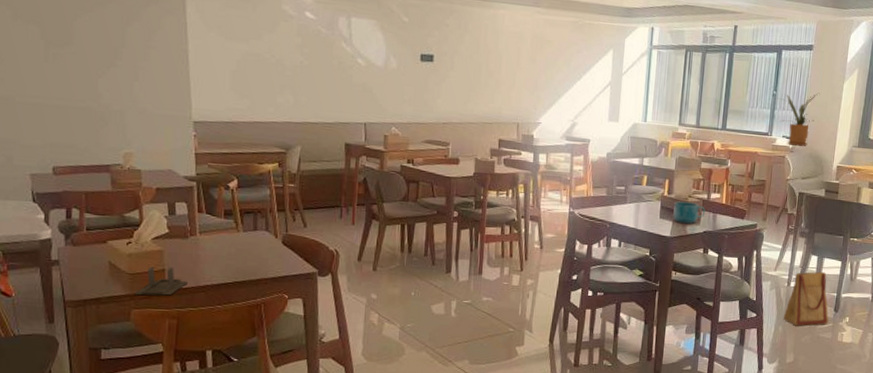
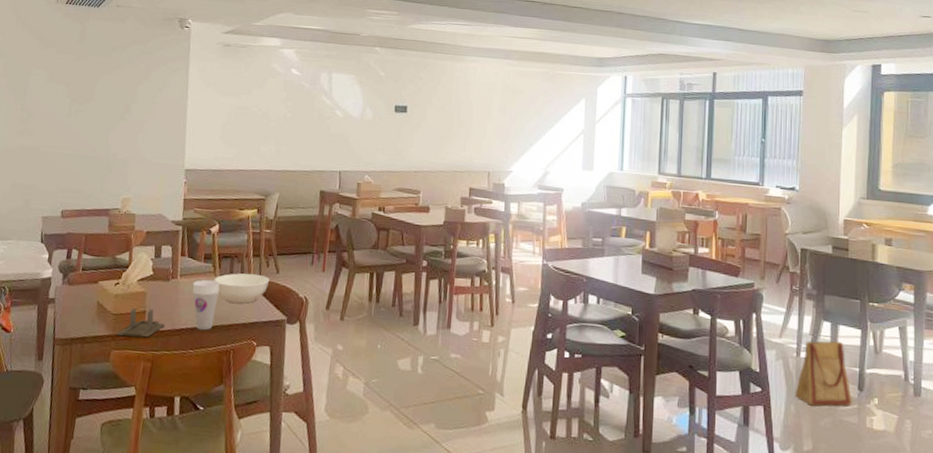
cup: none [214,235,244,286] -> present [192,279,220,331]
bowl: none [237,228,298,258] -> present [214,273,270,304]
cup: present [673,201,705,224] -> none [656,255,693,281]
house plant: present [777,93,820,147] -> none [766,140,816,198]

